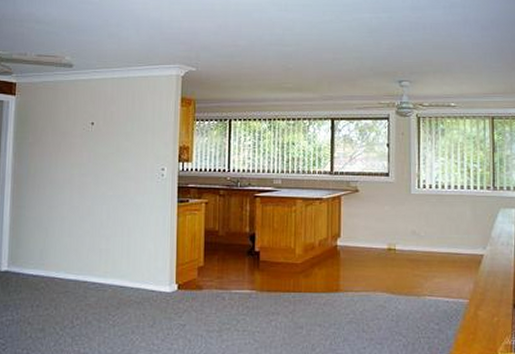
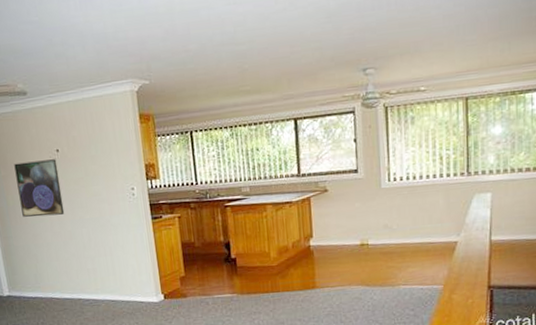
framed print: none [42,131,90,188] -> present [14,159,65,217]

